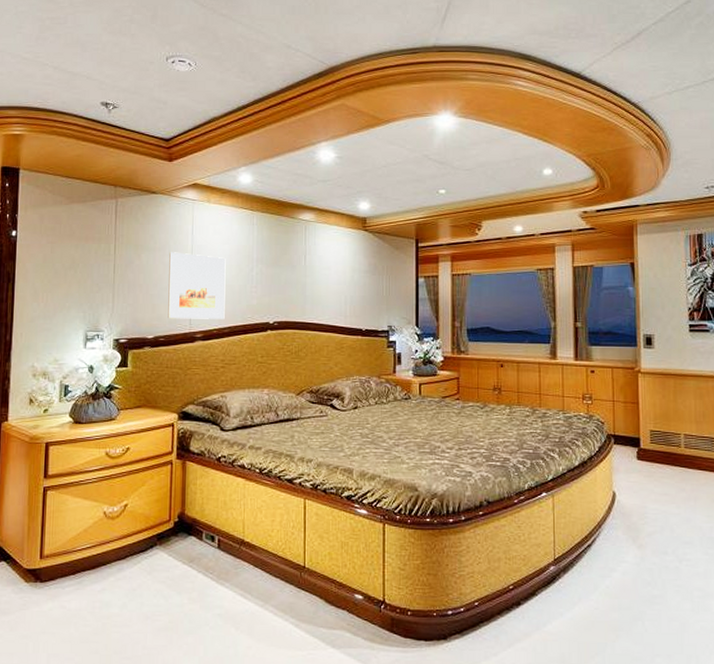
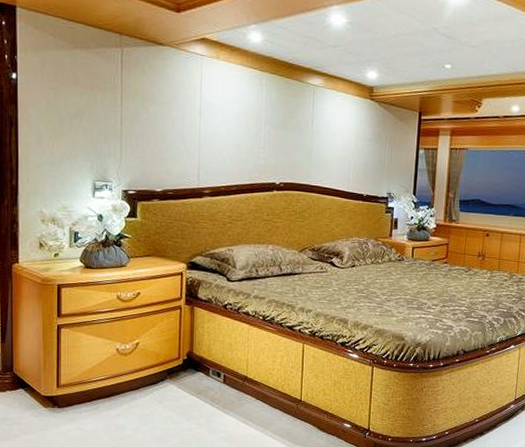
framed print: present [168,252,226,319] -> none [176,107,235,177]

